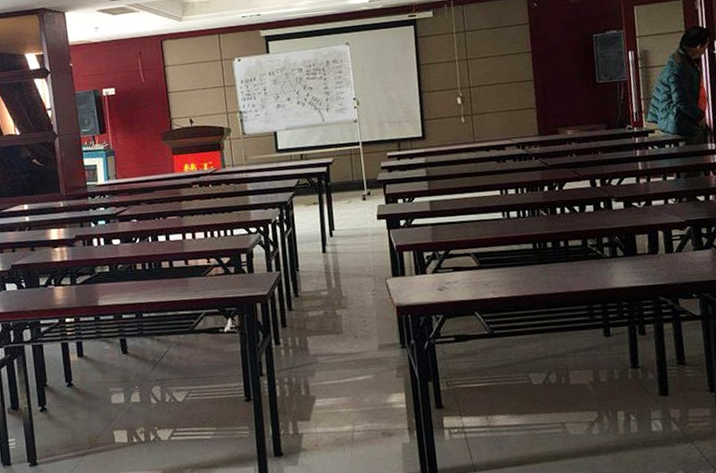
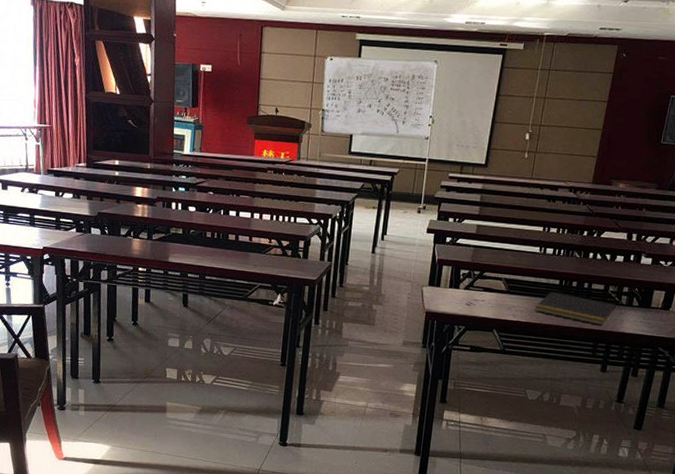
notepad: none [513,257,601,285] -> present [534,291,616,325]

